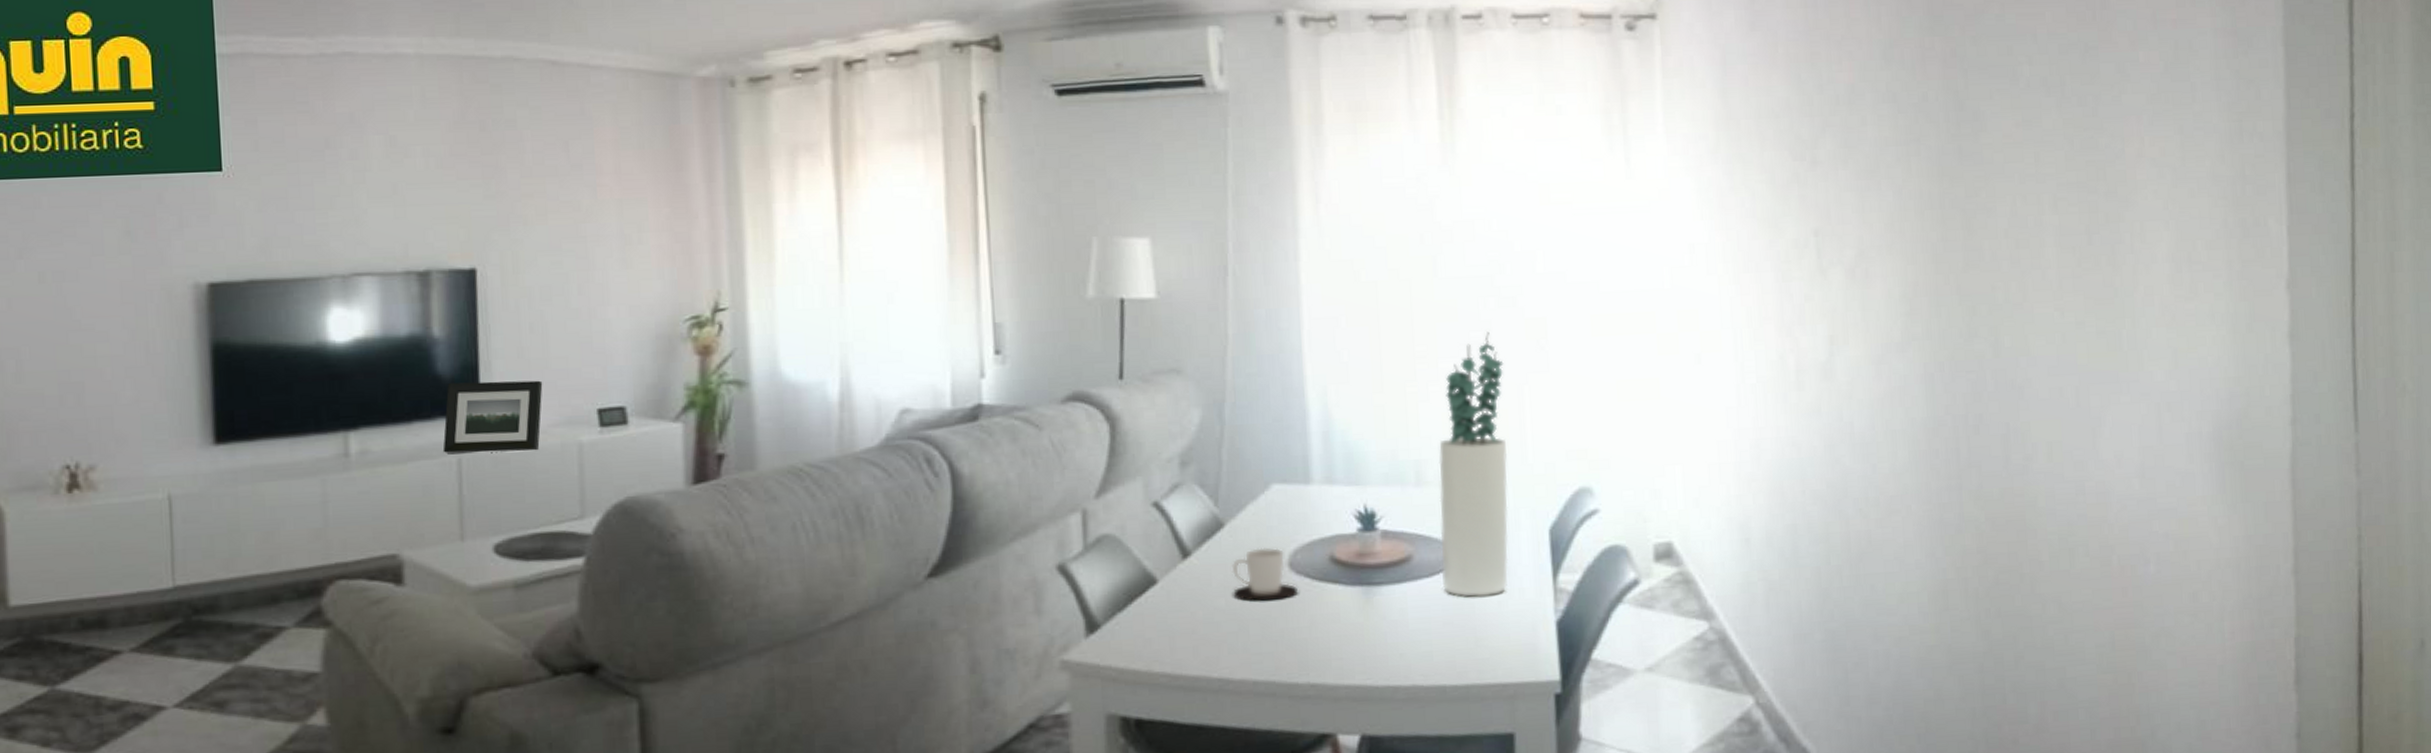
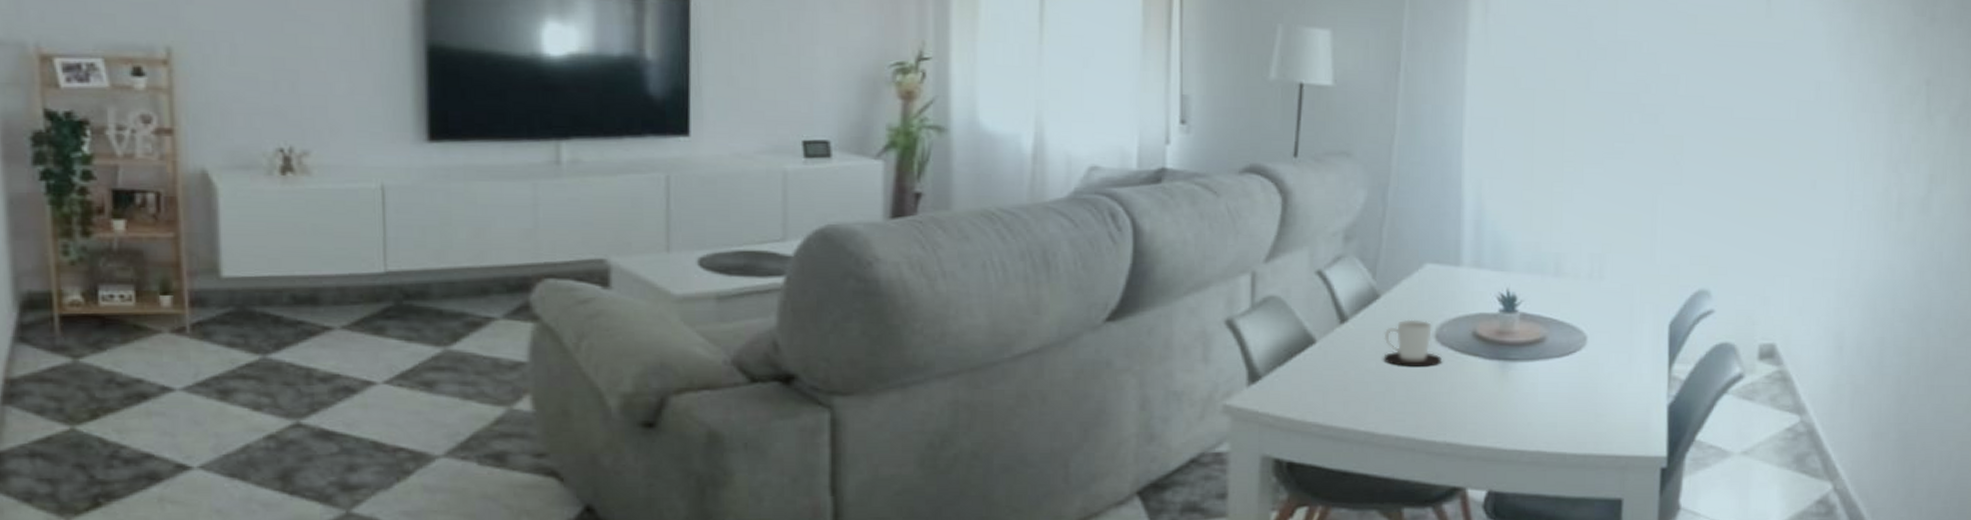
picture frame: present [442,380,543,454] -> none [652,104,751,175]
vase: present [1439,331,1509,598] -> none [1570,143,1642,379]

